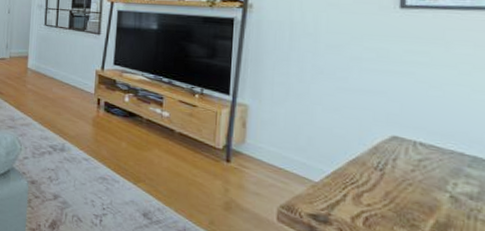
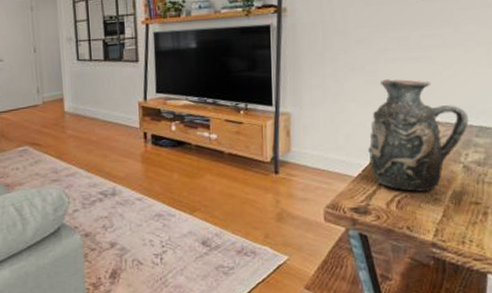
decorative vase: none [333,88,460,215] -> present [368,79,469,192]

